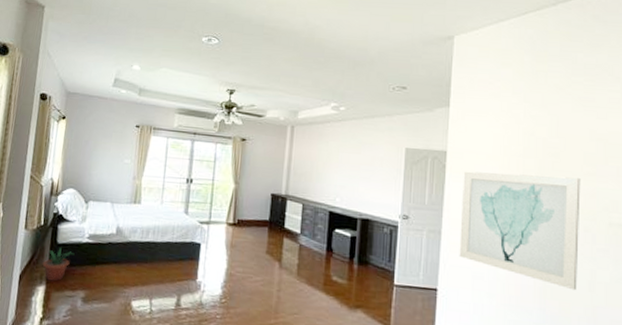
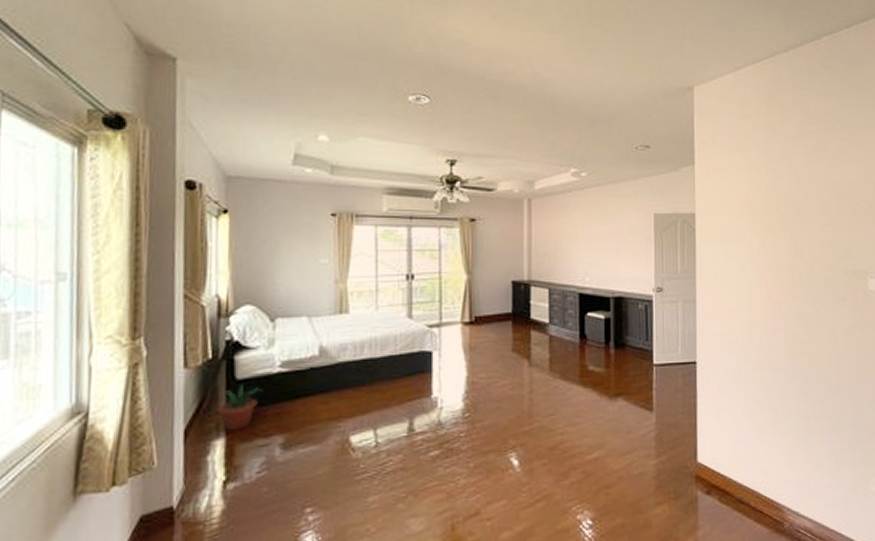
wall art: present [459,171,581,291] -> none [713,230,822,342]

